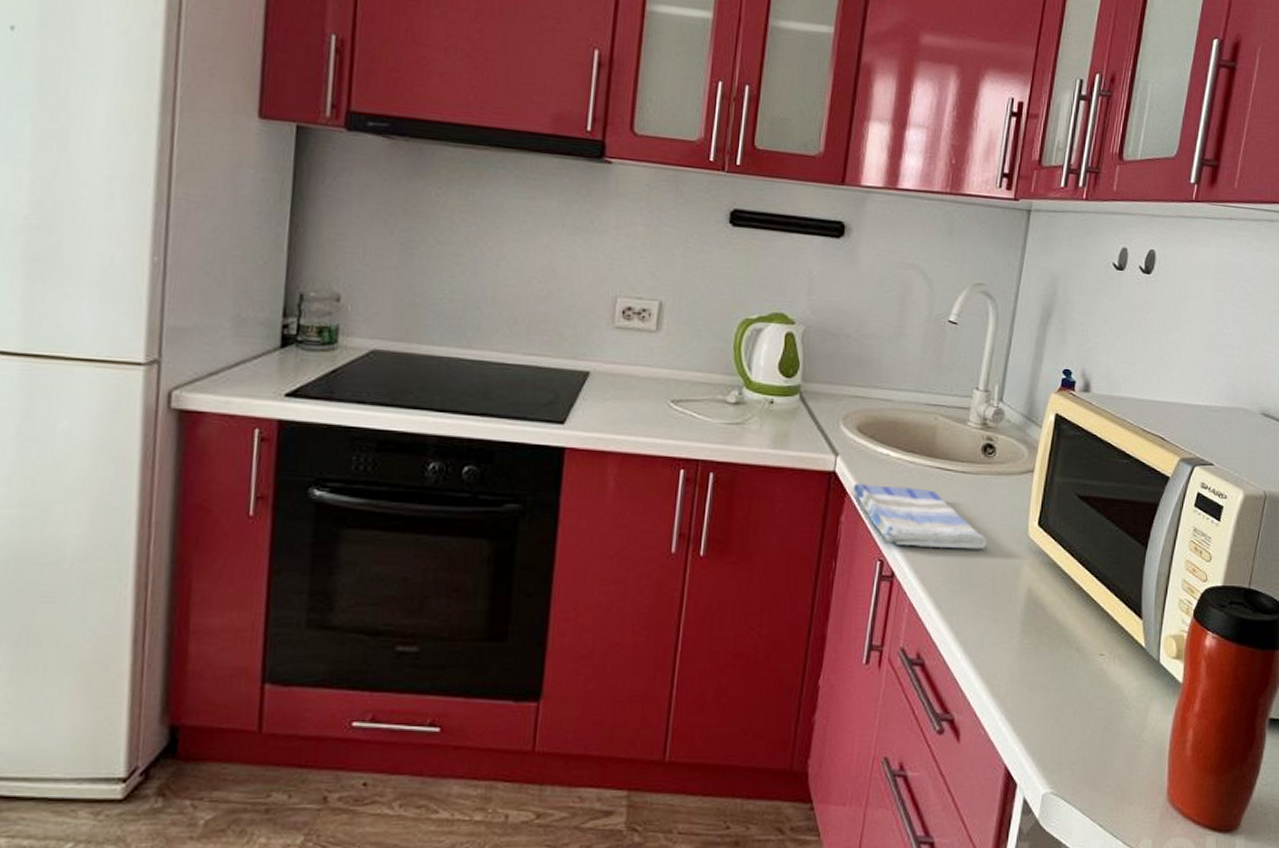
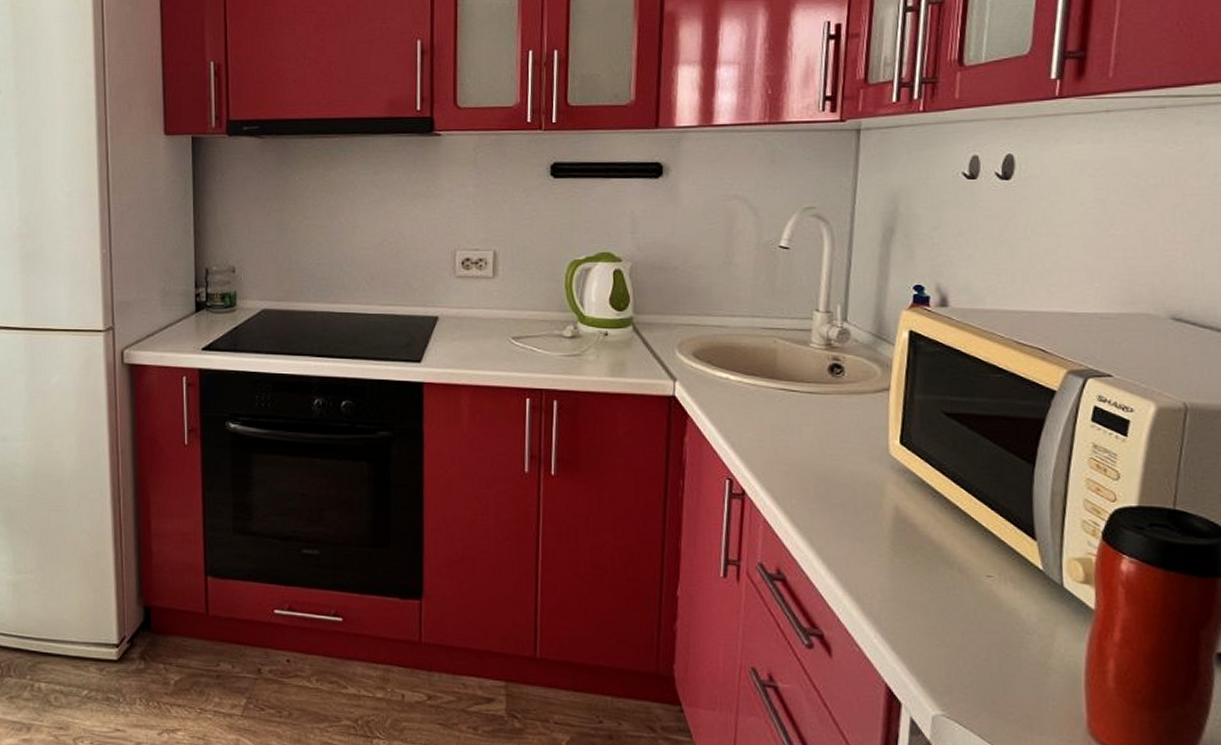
dish towel: present [853,484,987,550] -> none [695,407,843,468]

